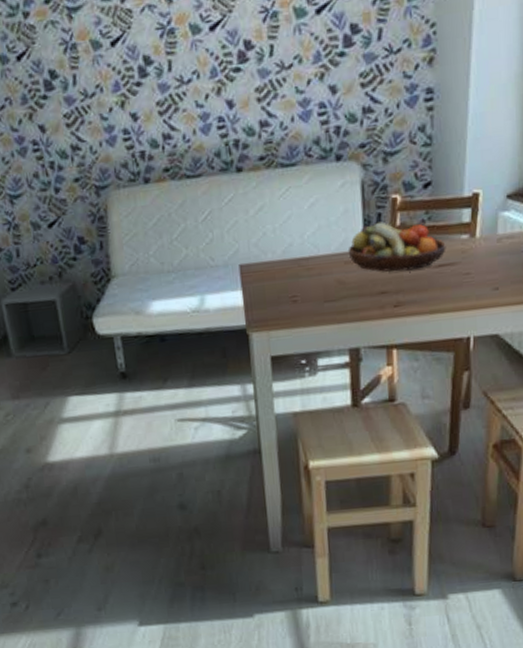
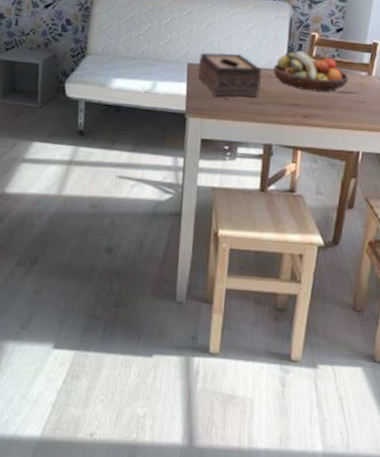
tissue box: none [252,240,336,300] -> present [198,52,262,97]

